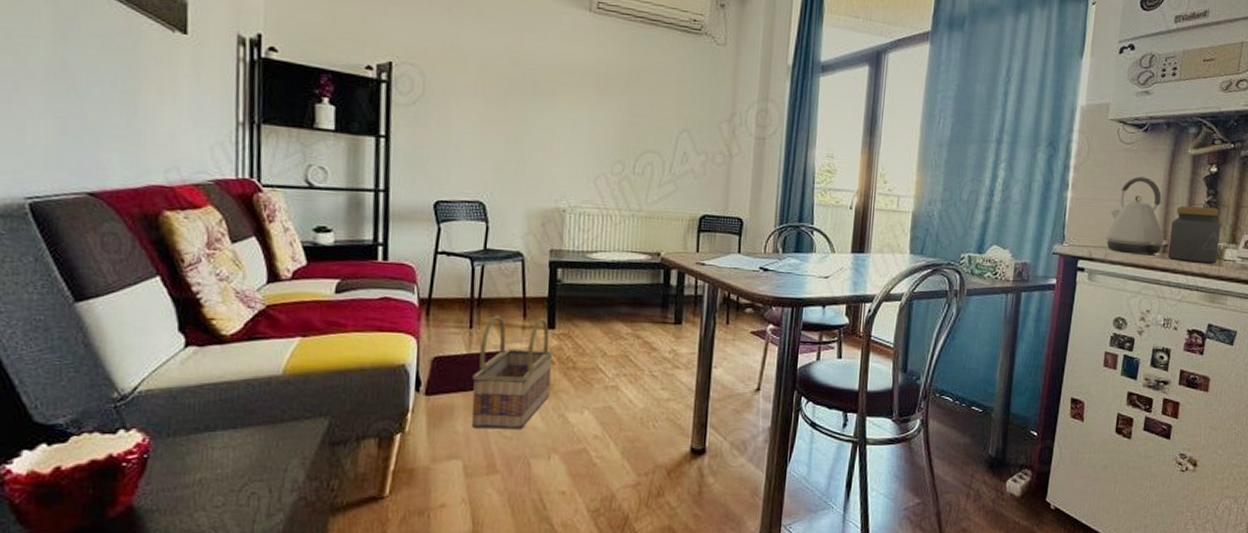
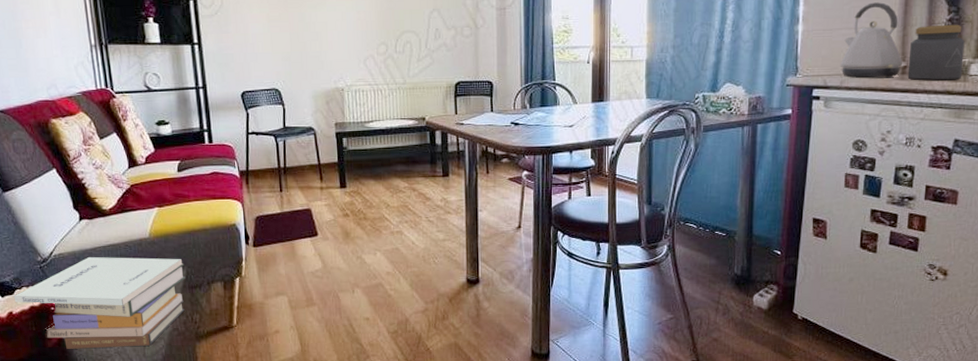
books: none [66,396,327,522] -> present [14,256,185,349]
basket: present [471,315,553,430] -> none [287,179,349,271]

